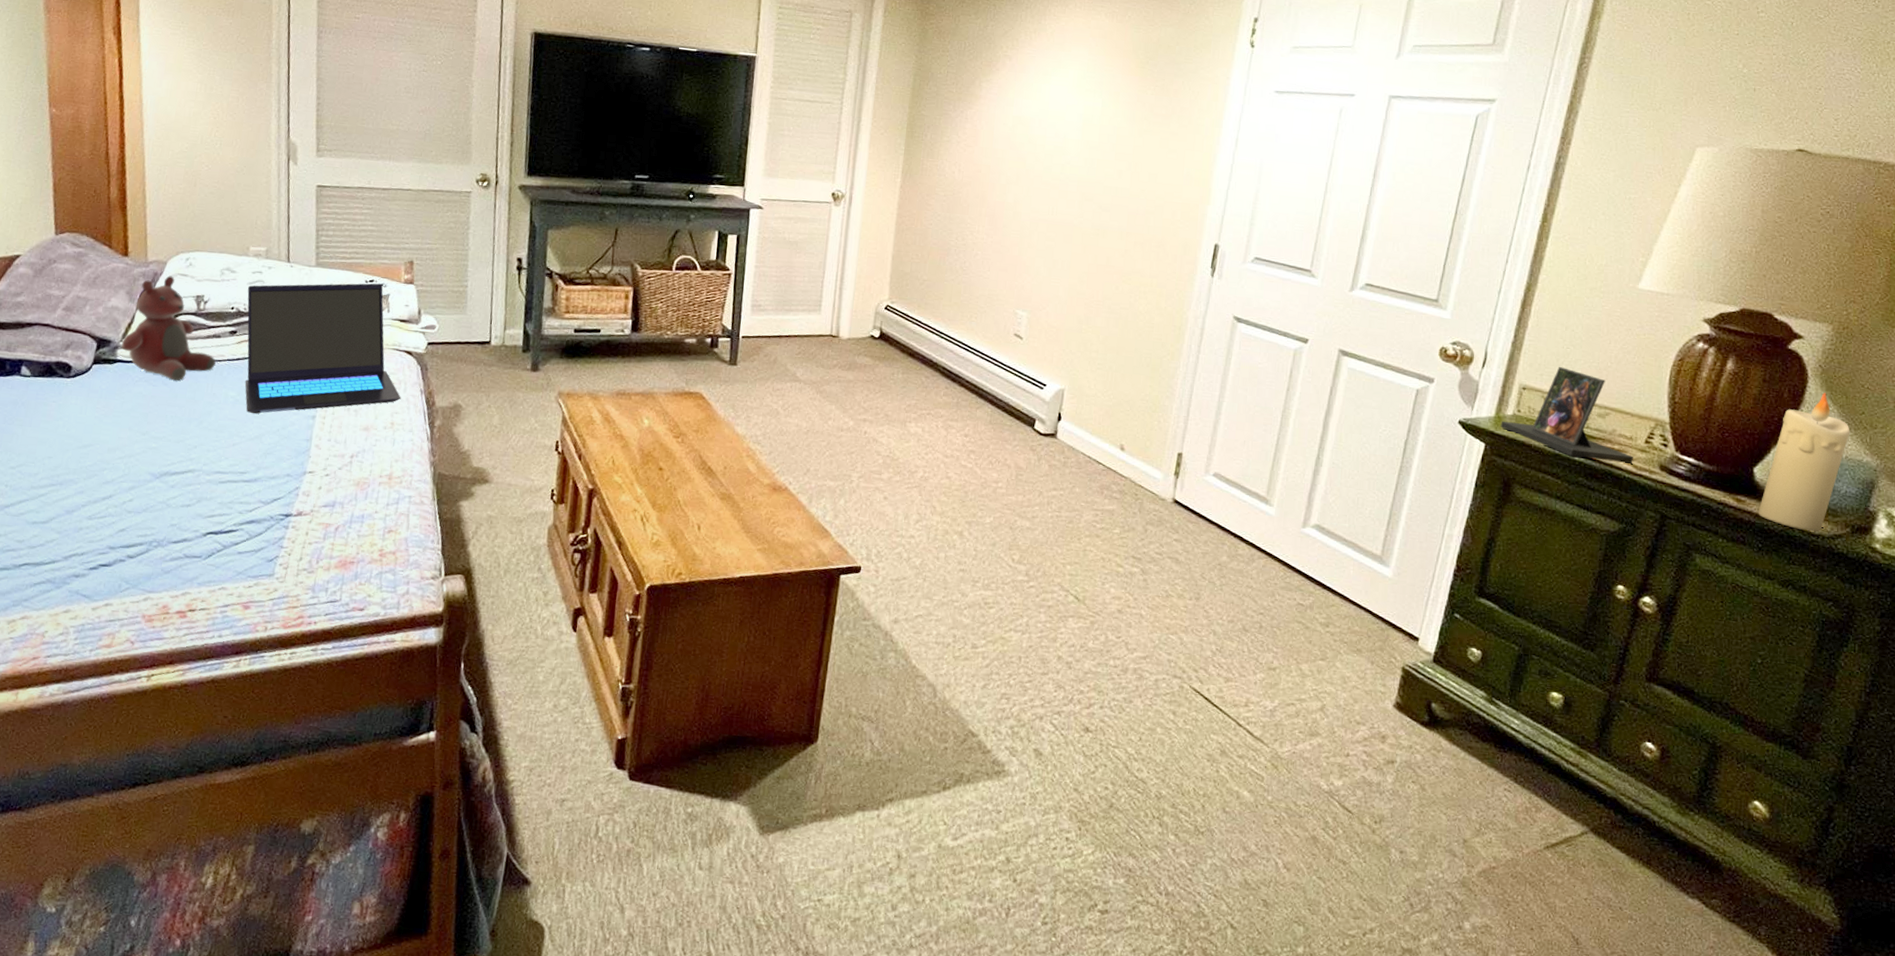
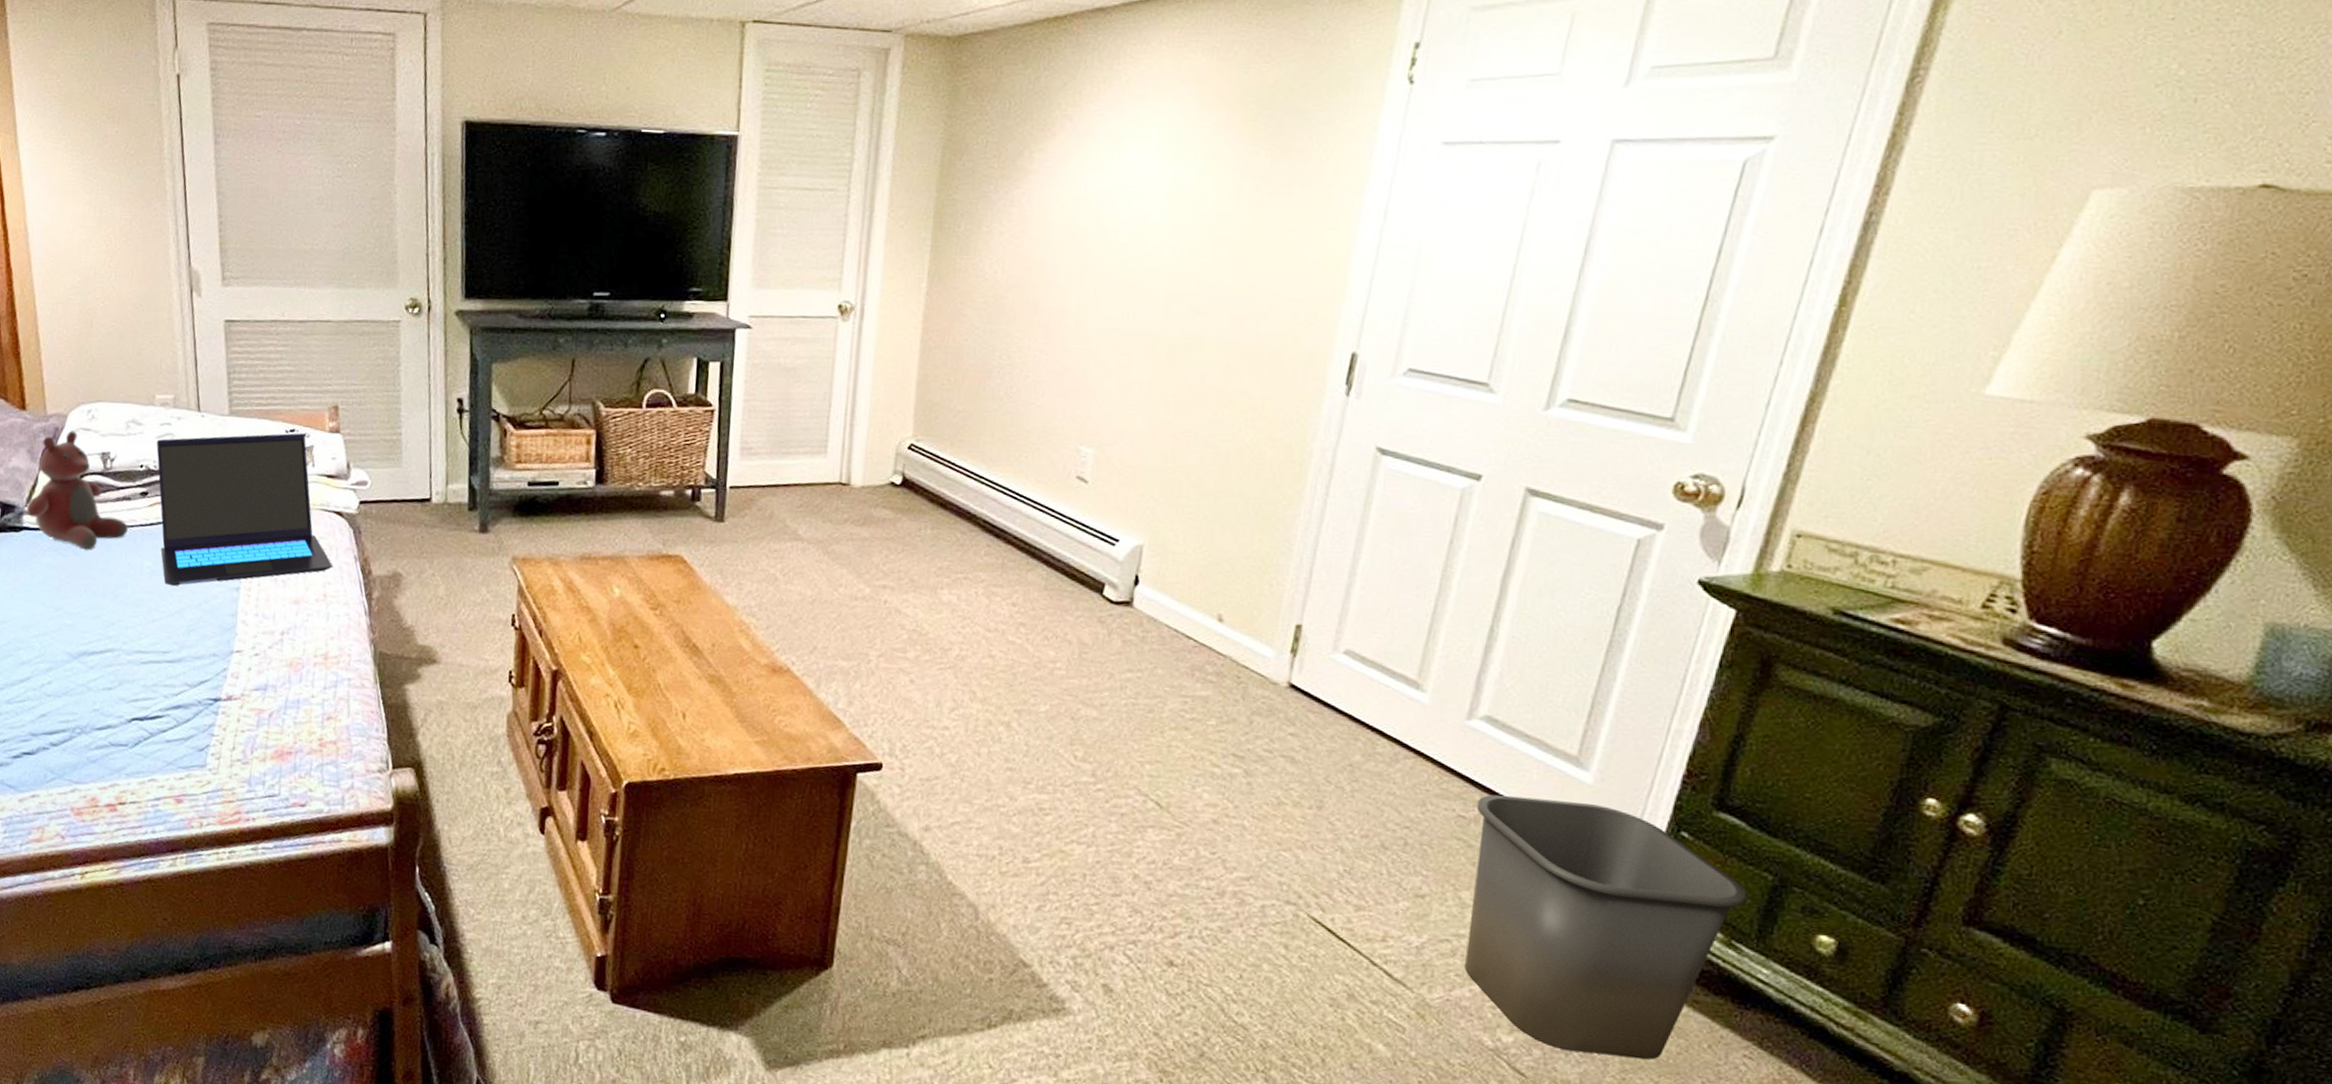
waste bin: none [1306,586,1501,796] -> present [1464,794,1747,1060]
photo frame: present [1500,366,1633,464] -> none [1760,504,1962,636]
candle: present [1758,393,1850,532] -> none [2154,535,2316,730]

